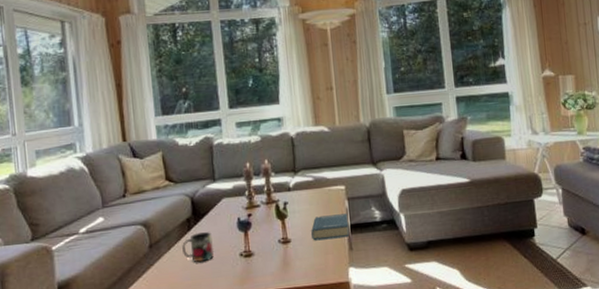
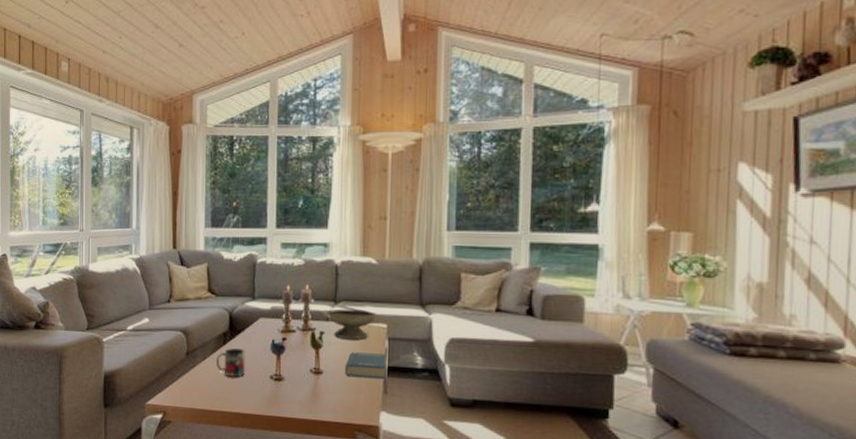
decorative bowl: none [288,175,335,206] -> present [327,308,377,340]

